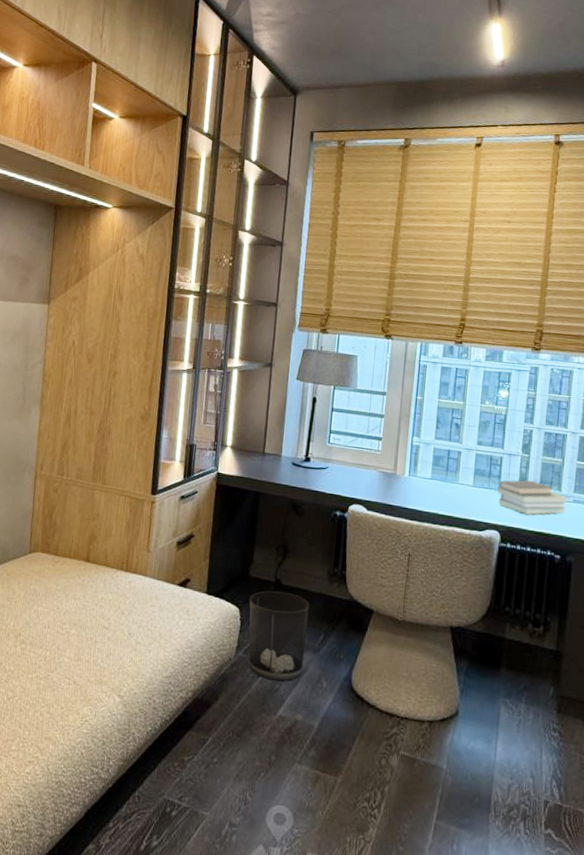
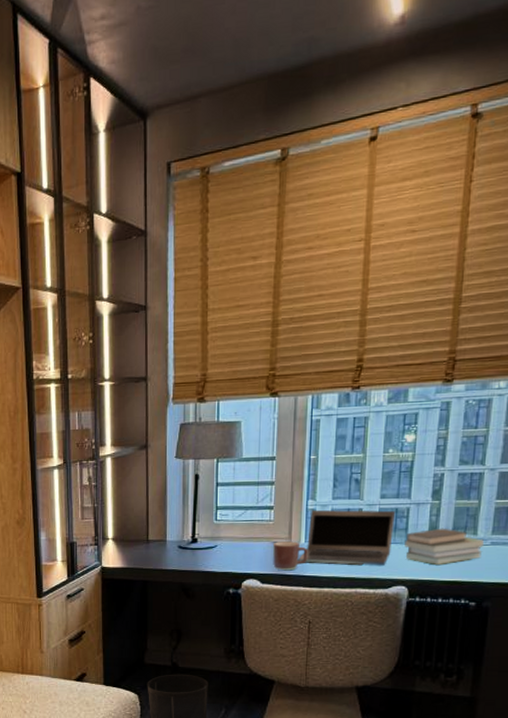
mug: none [378,471,411,502] -> present [273,541,308,571]
laptop: none [402,446,491,508] -> present [299,509,396,566]

